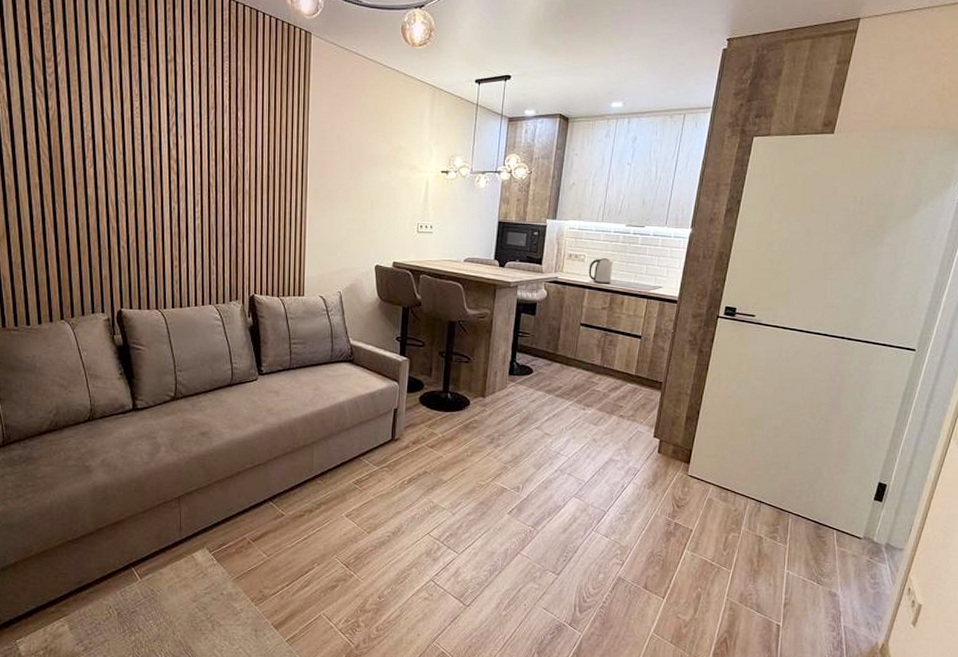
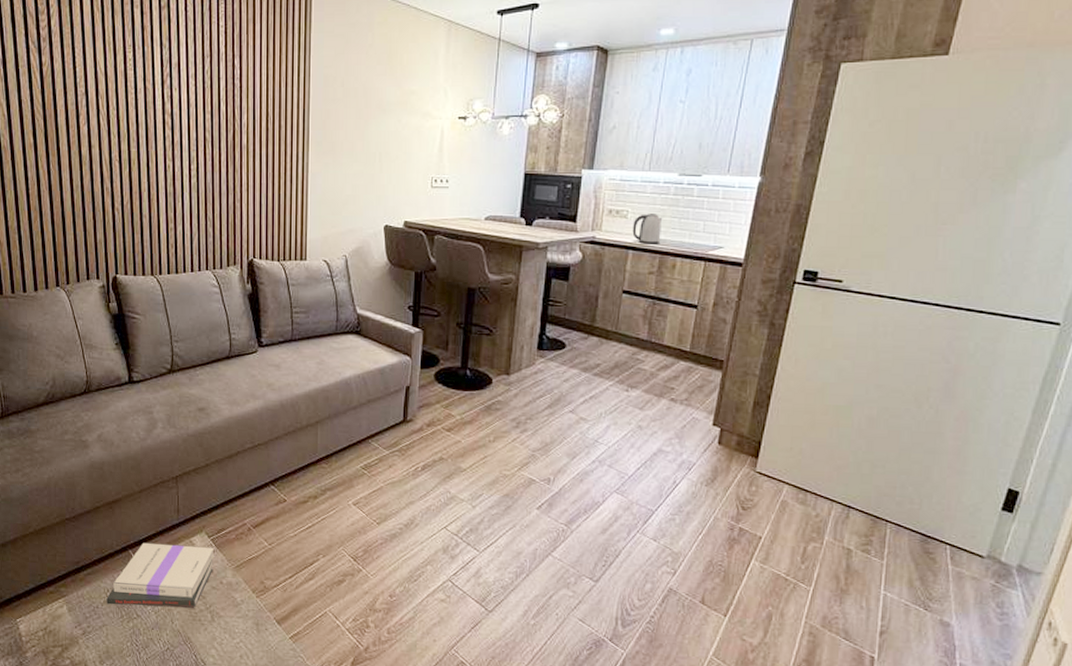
books: none [108,560,216,621] -> present [106,542,215,609]

